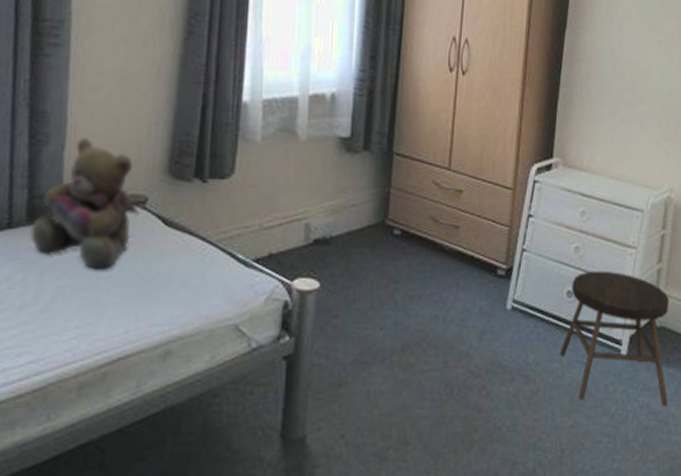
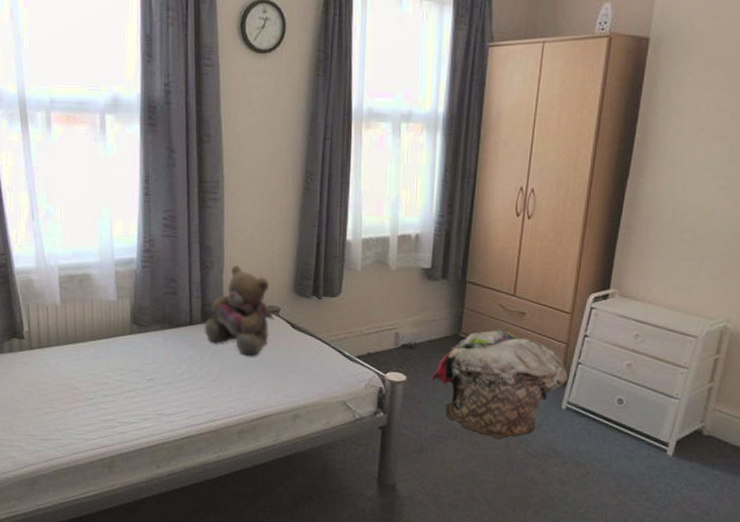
laundry basket: none [351,214,512,357] -> present [431,330,568,439]
stool: present [560,270,669,406] -> none [609,384,719,500]

